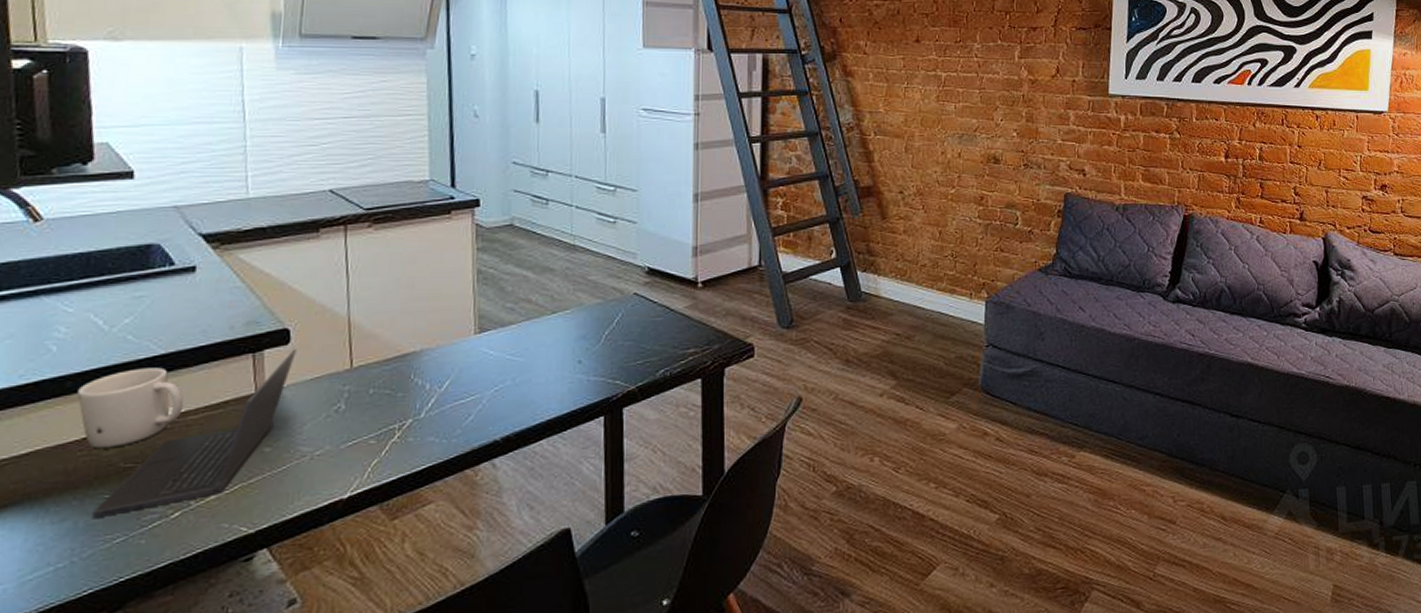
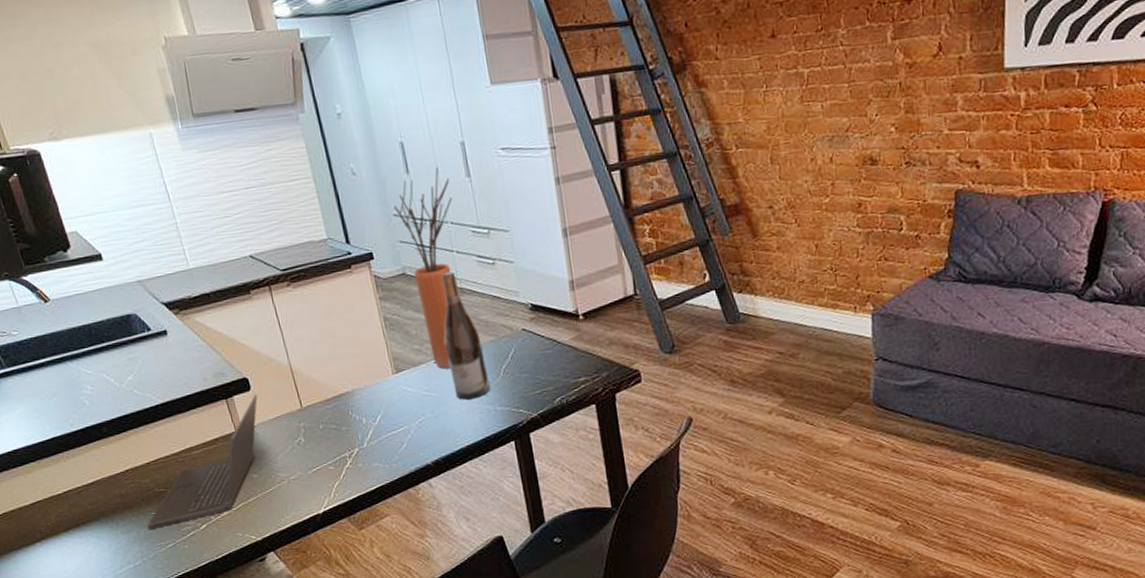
mug: present [77,367,183,449] -> none [111,414,188,478]
vase: none [514,119,583,332] -> present [393,166,453,370]
wine bottle: none [543,227,588,367] -> present [442,271,491,400]

